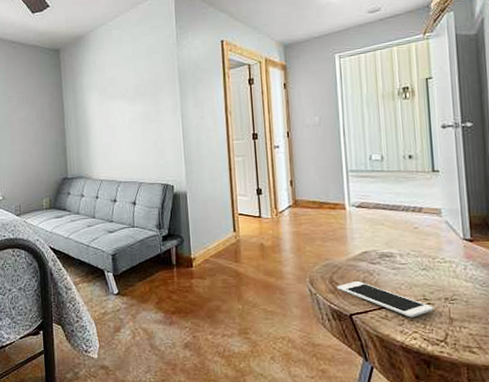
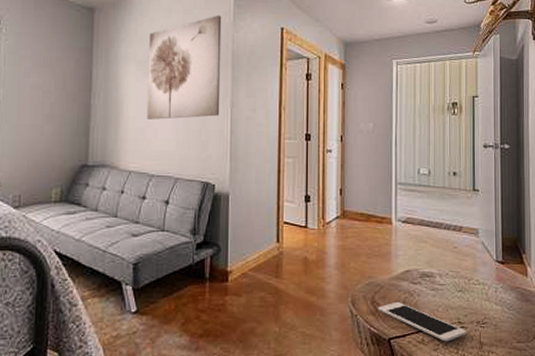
wall art: none [105,38,172,136] -> present [146,15,222,120]

